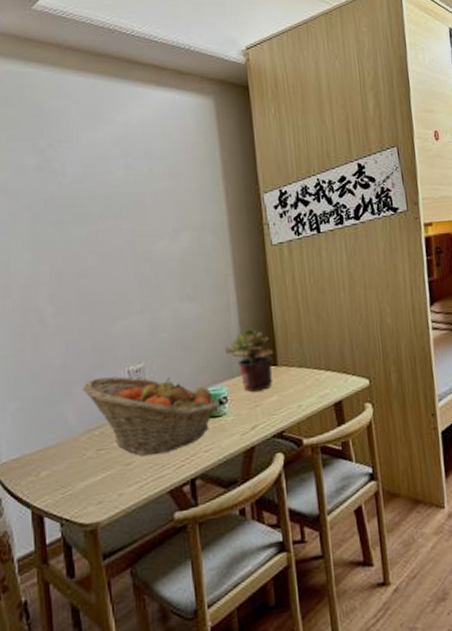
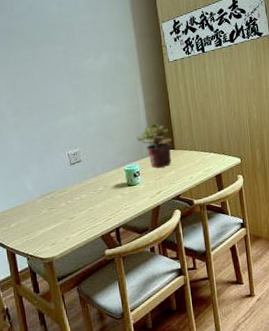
fruit basket: present [82,376,219,456] -> none [36,158,134,212]

